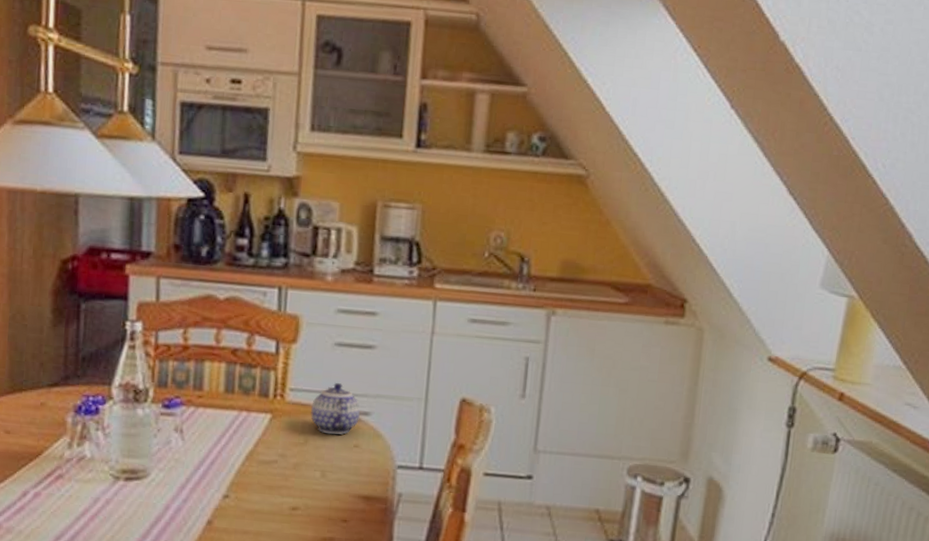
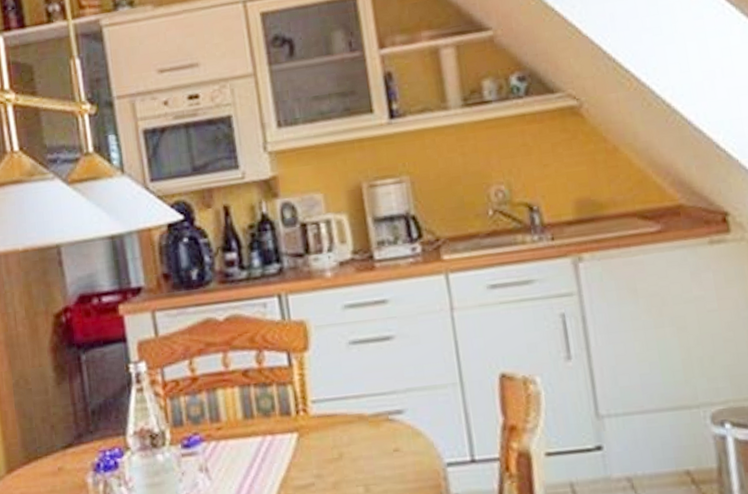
teapot: present [311,383,360,435] -> none [338,384,394,443]

